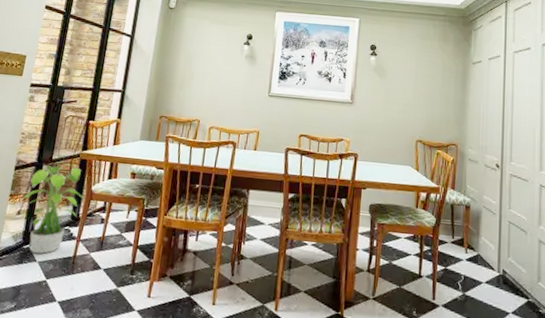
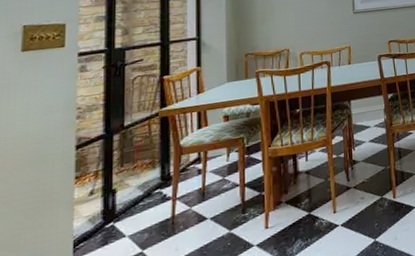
potted plant: present [20,163,86,254] -> none [90,125,175,229]

